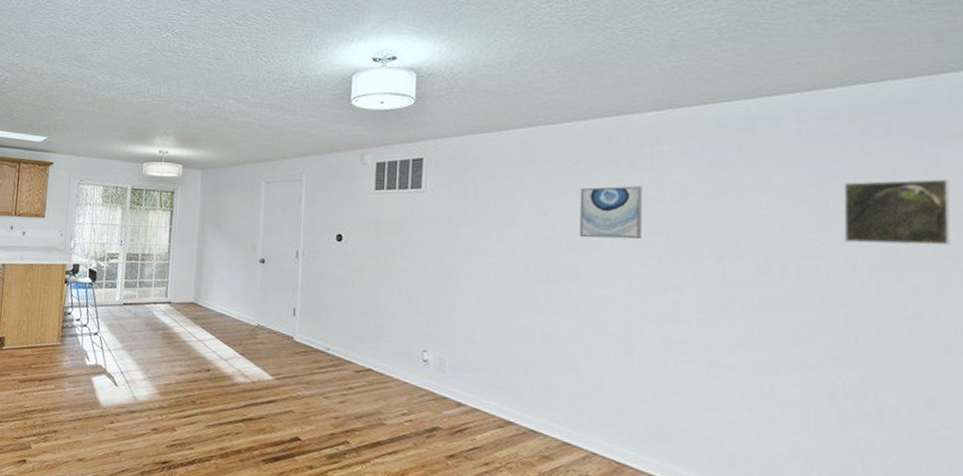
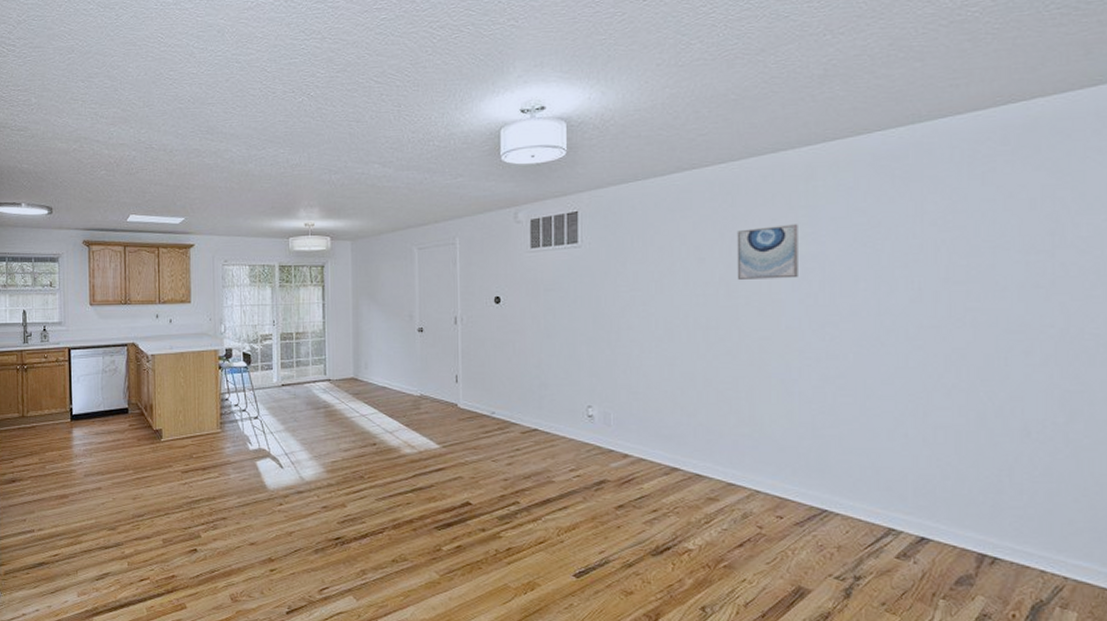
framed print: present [844,178,950,246] -> none [994,194,1096,265]

